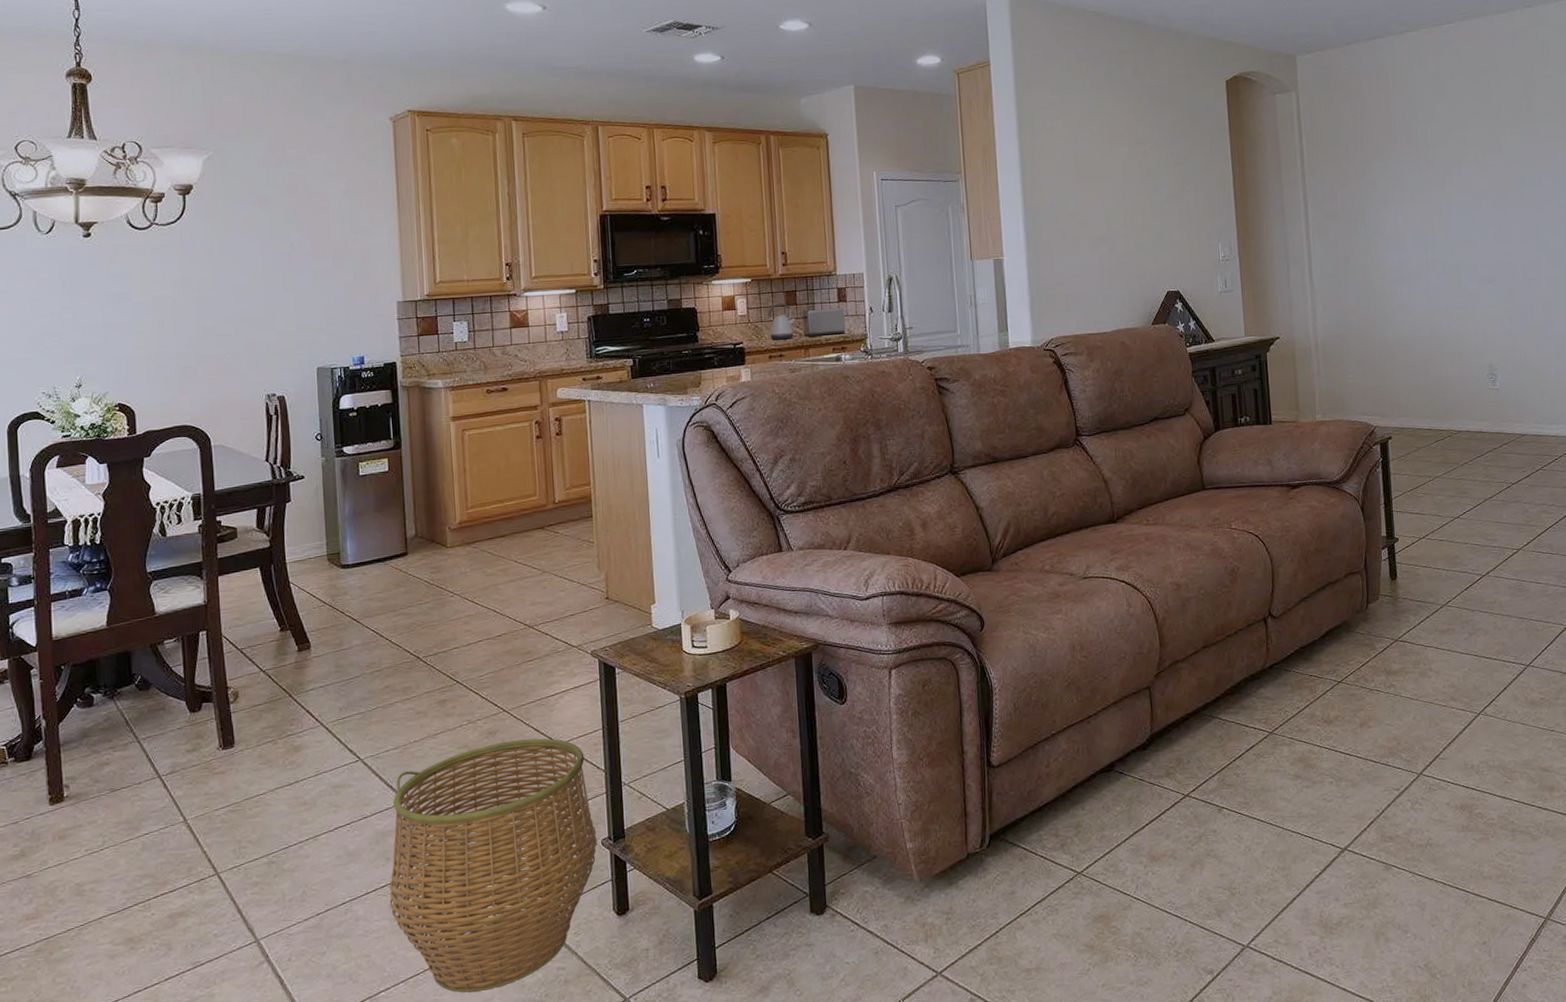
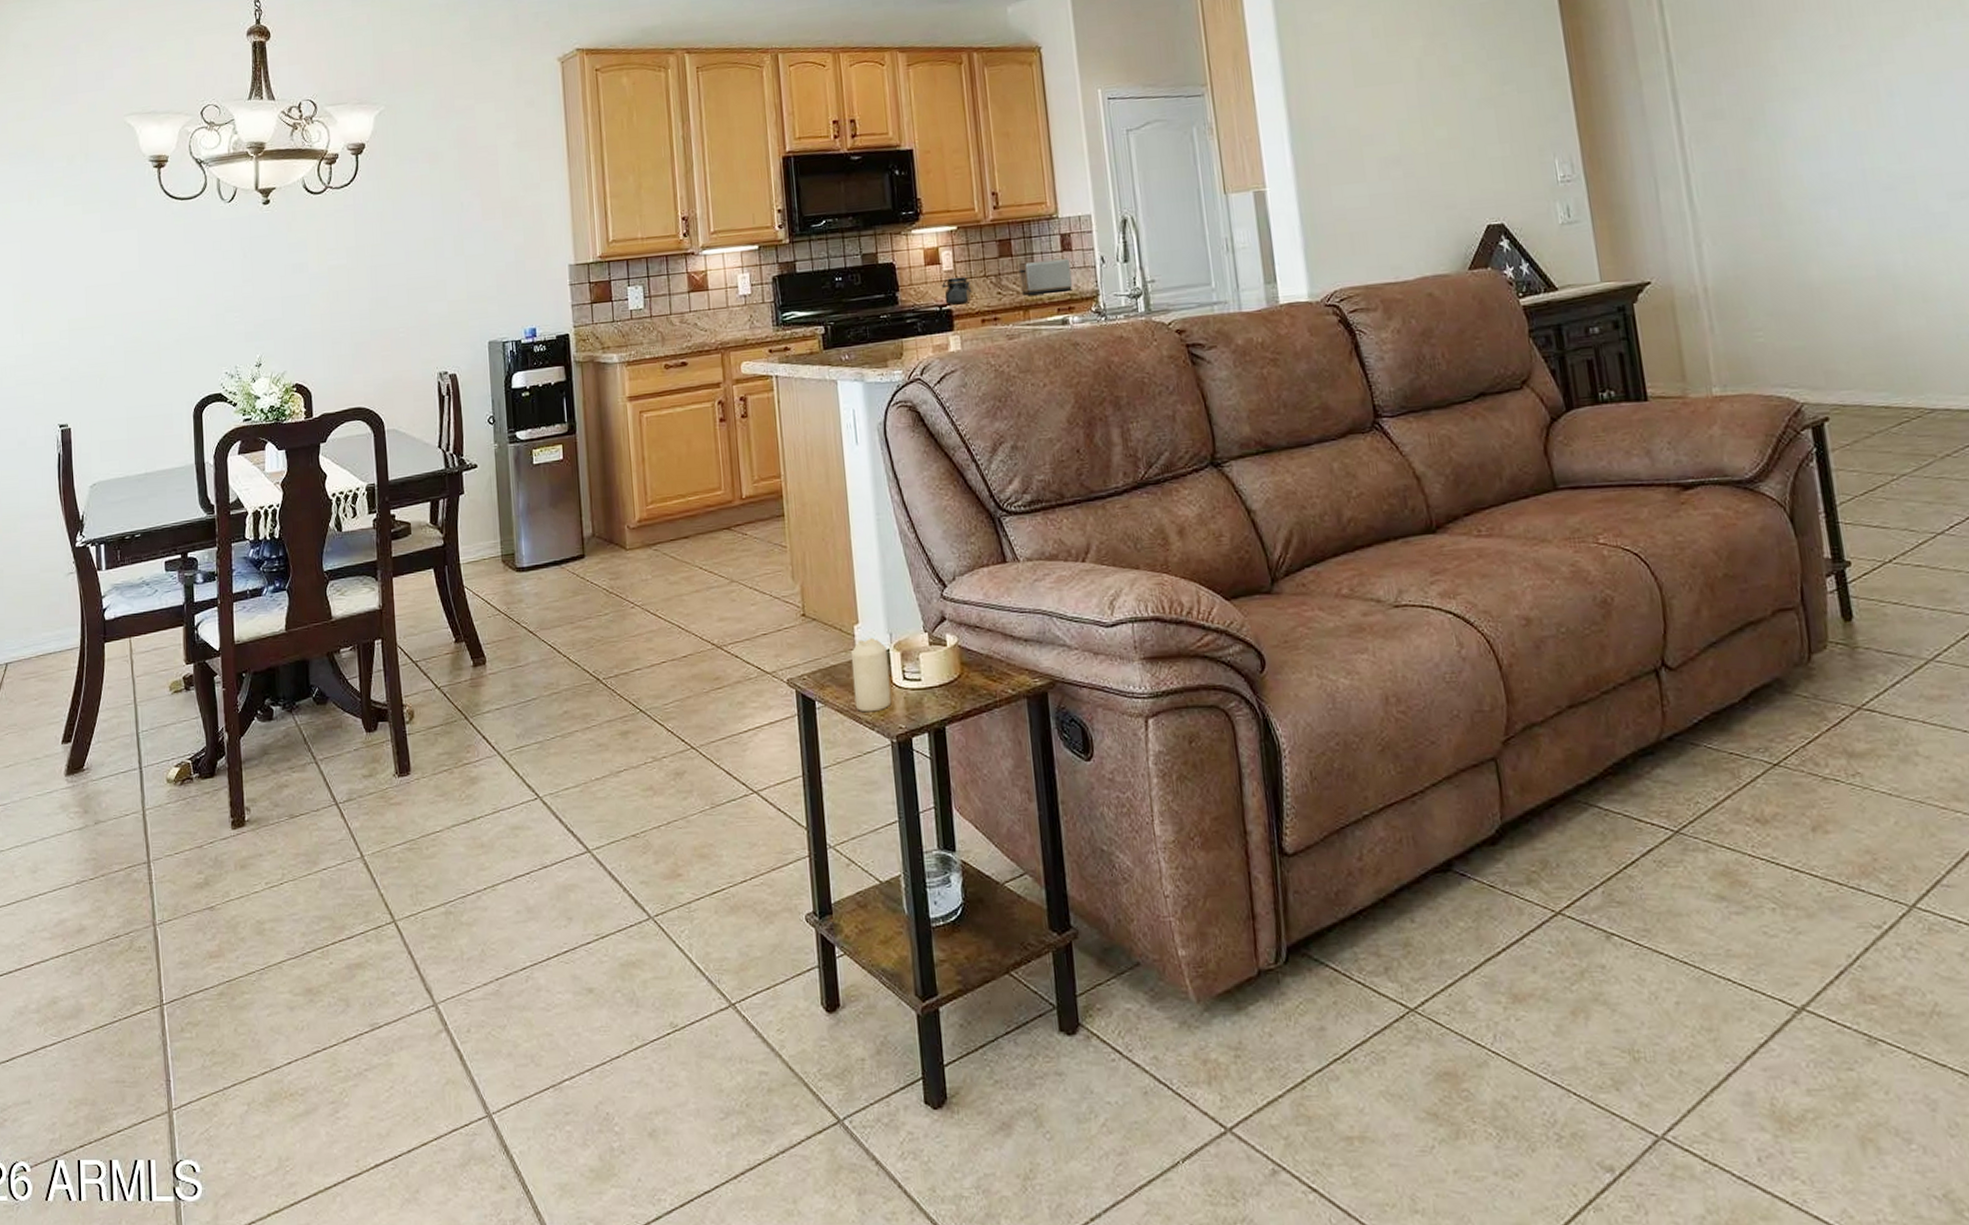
basket: present [389,738,597,993] -> none [572,783,801,1091]
candle: none [647,614,681,675] -> present [850,637,892,713]
jar: none [737,320,762,344] -> present [942,276,972,305]
kettle: present [767,302,796,341] -> none [978,253,1012,302]

